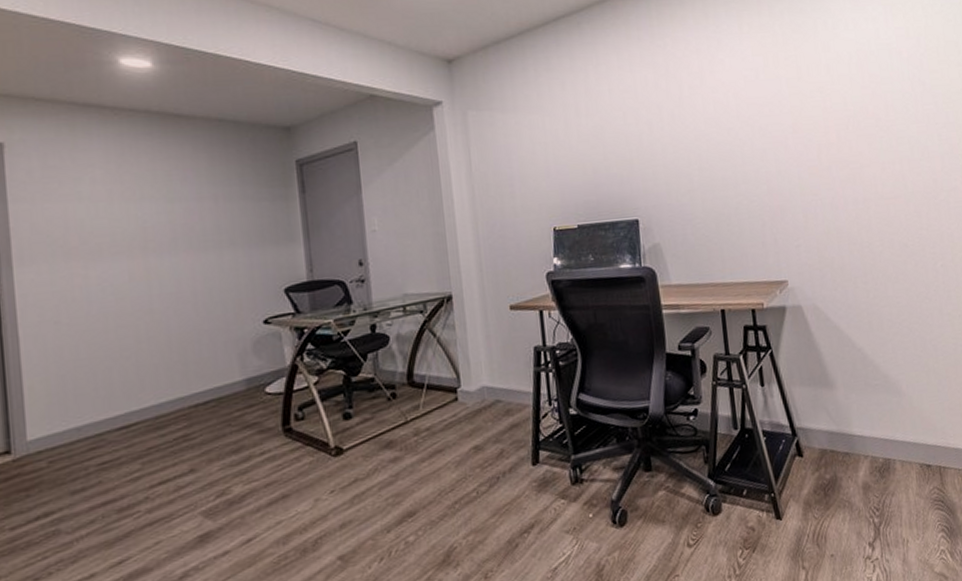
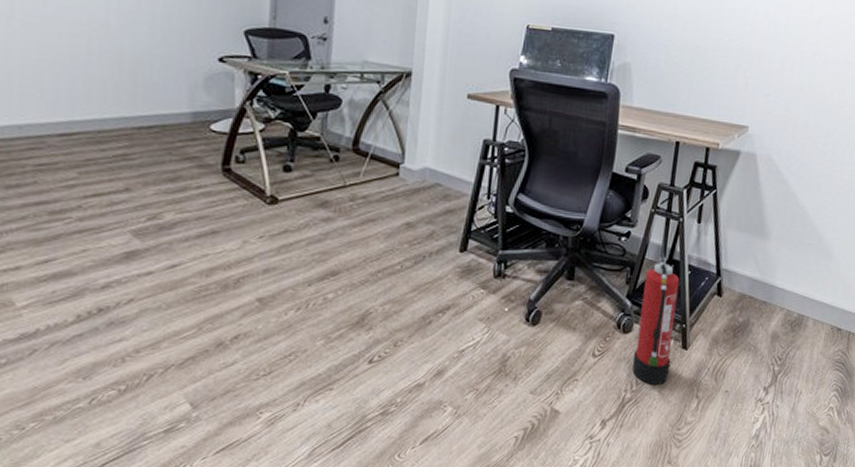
fire extinguisher: none [721,411,770,565] -> present [632,240,680,386]

